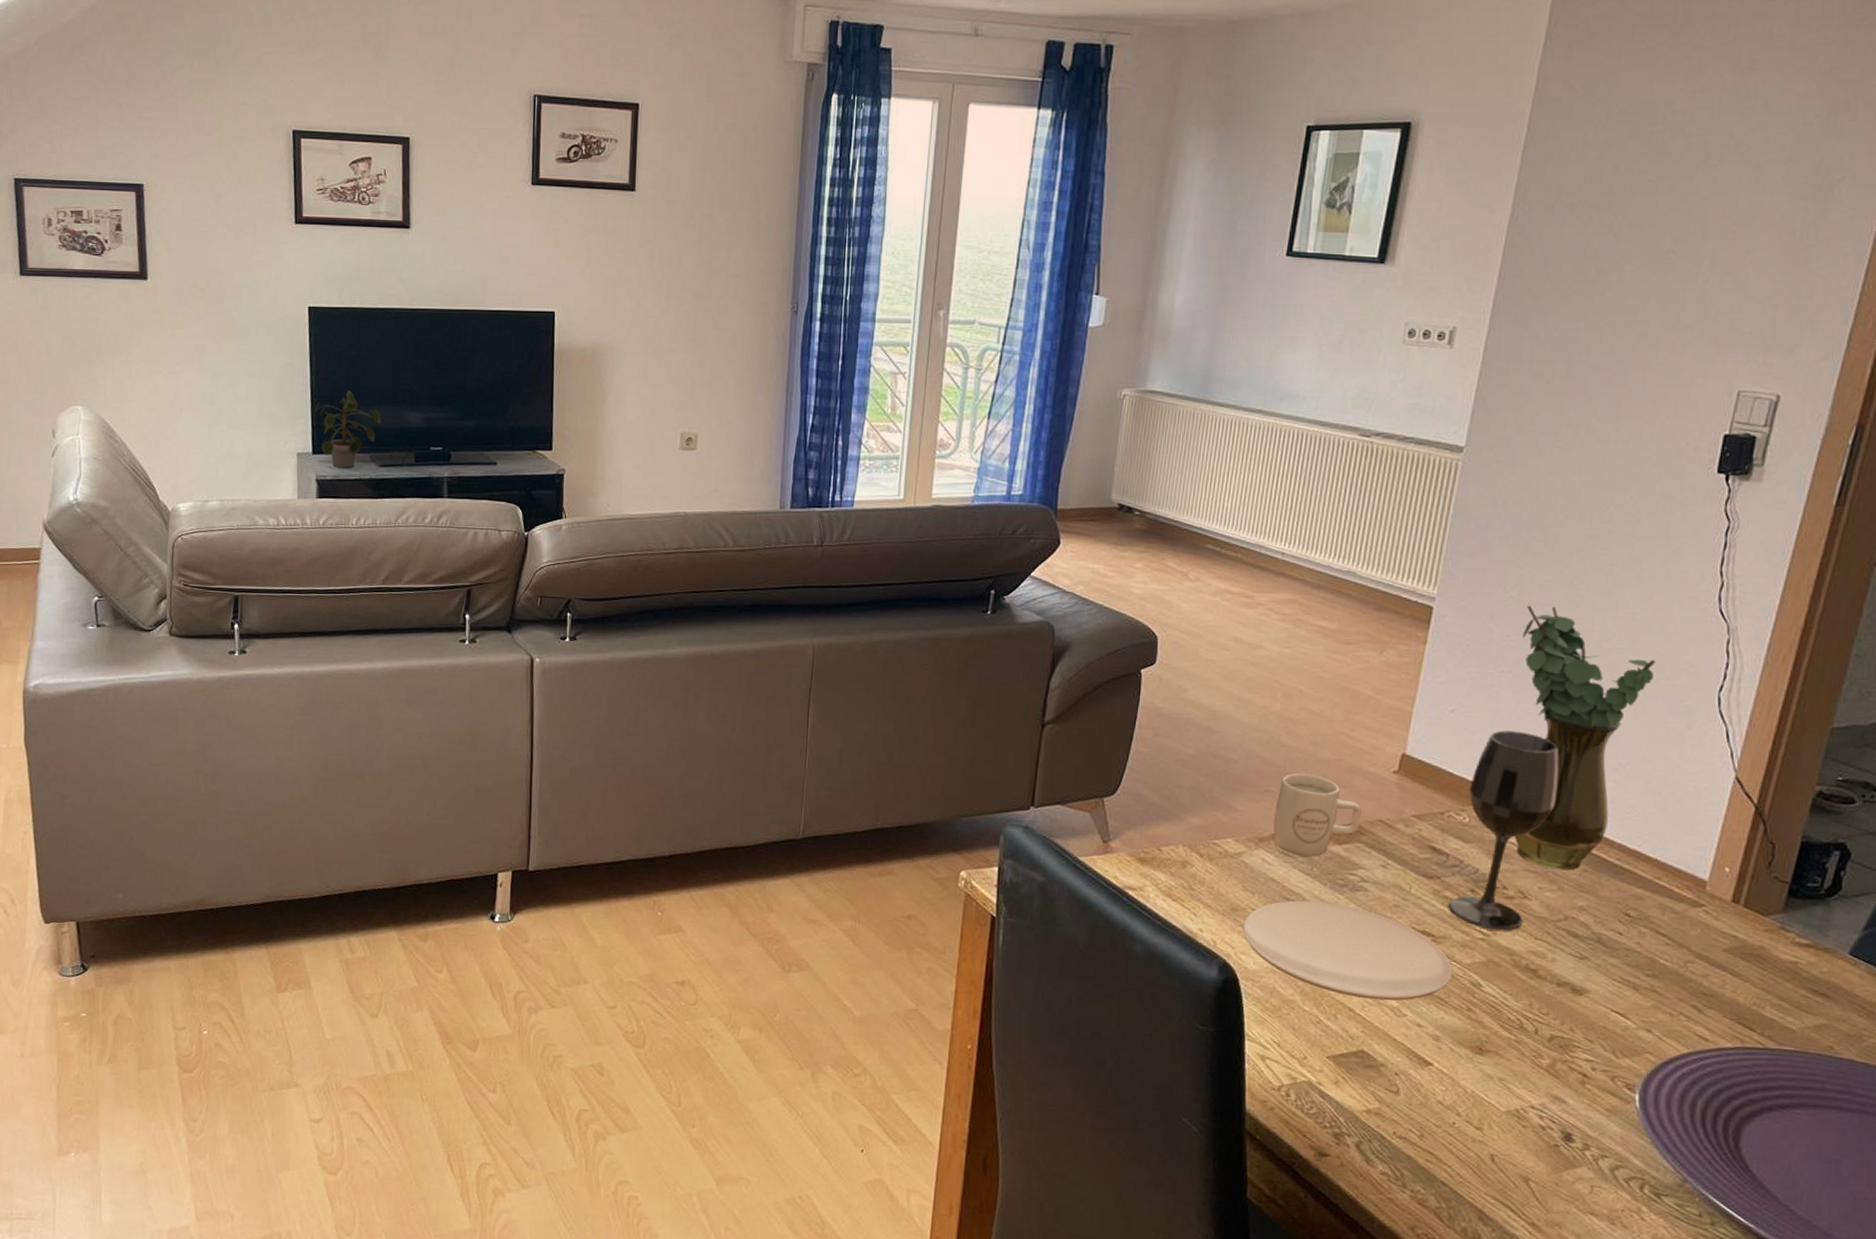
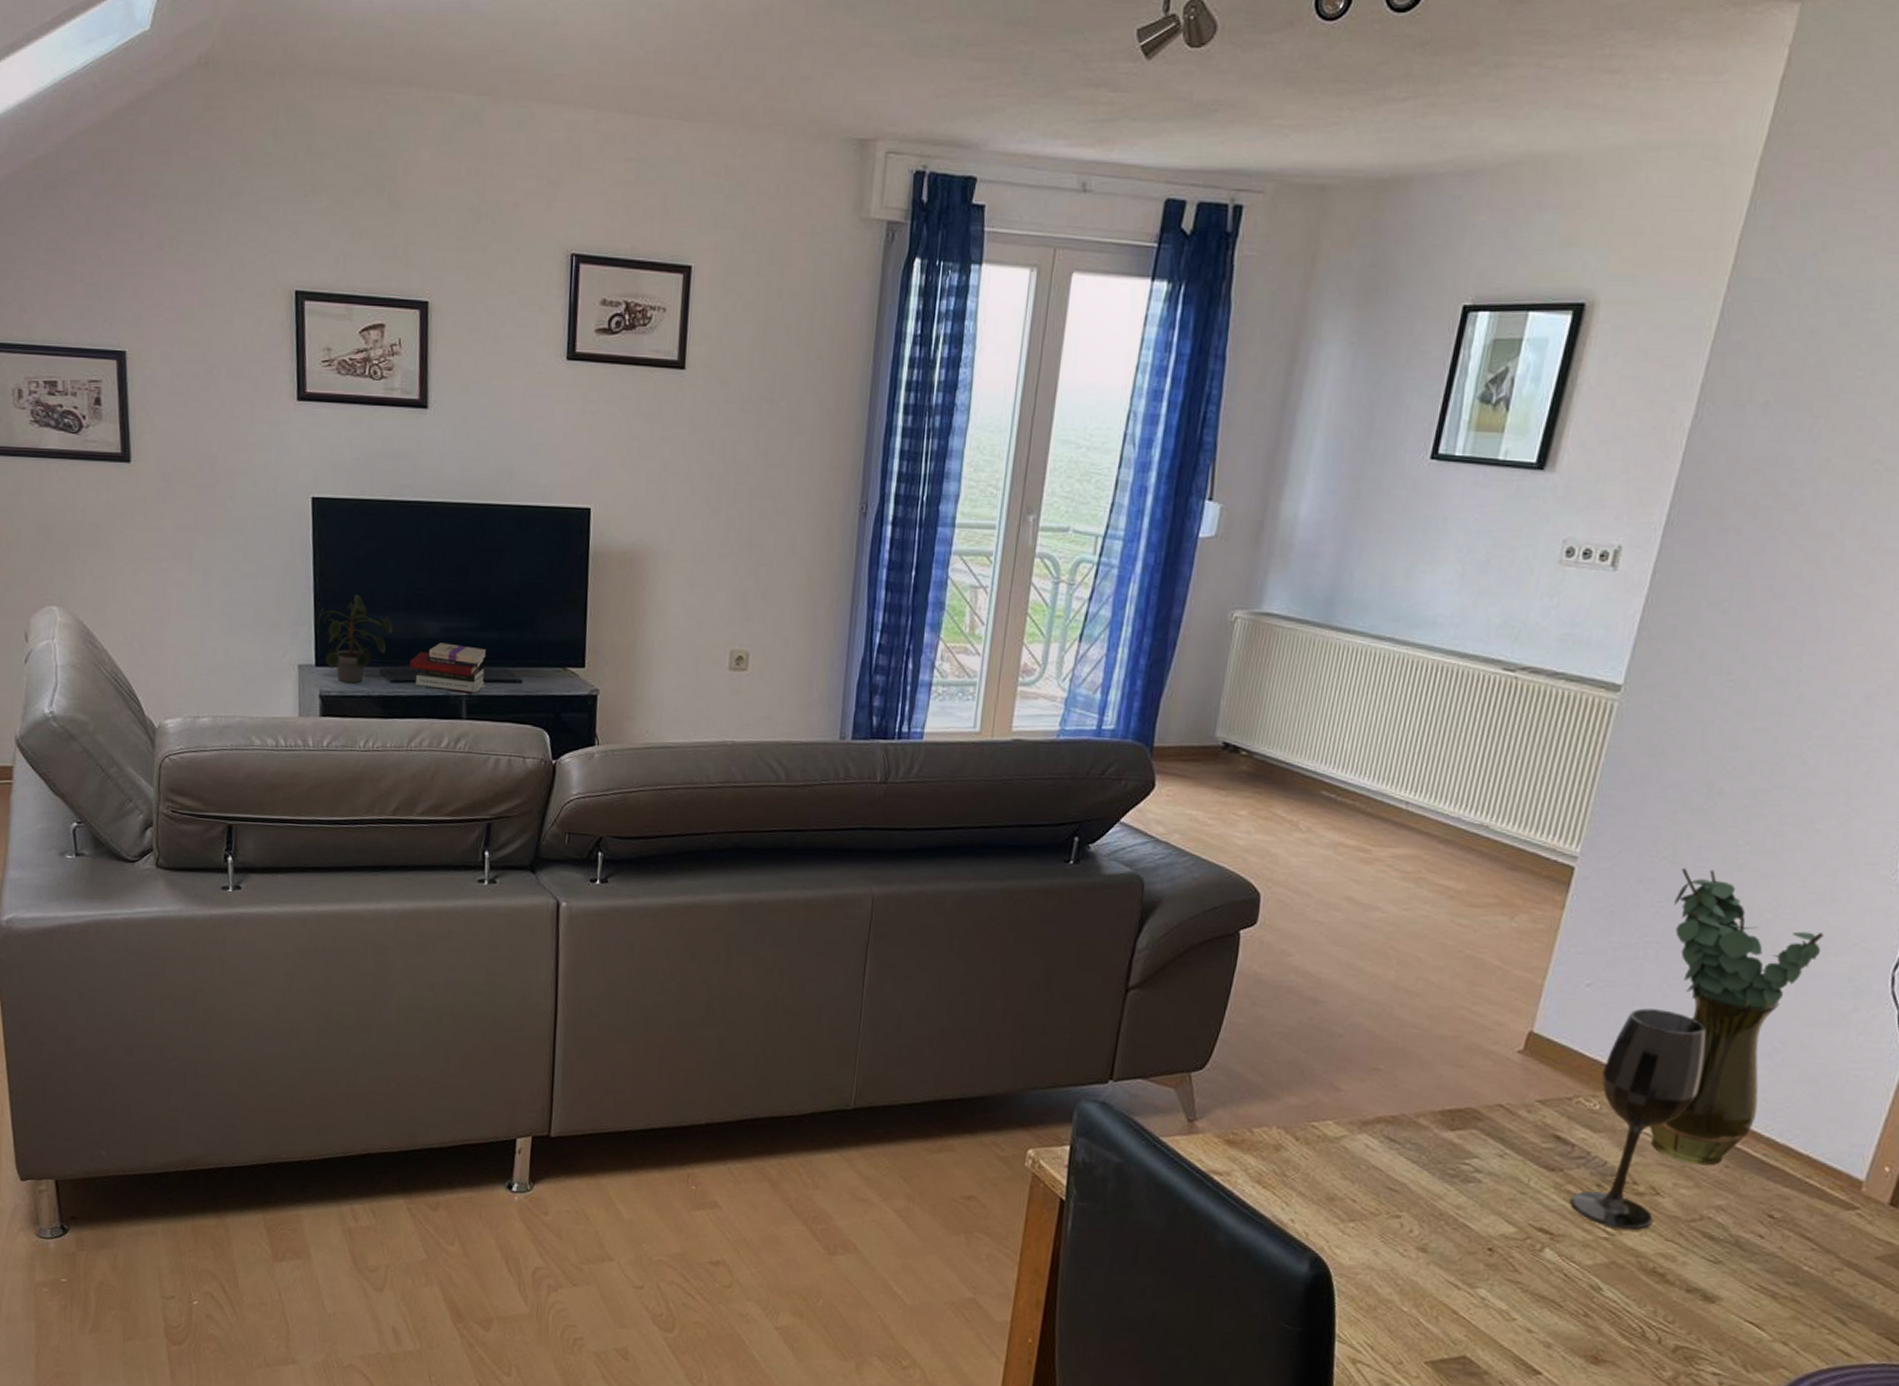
books: none [396,431,465,476] -> present [409,642,487,695]
plate: present [1243,900,1452,1001] -> none [1339,1191,1570,1304]
mug: present [1273,773,1361,857] -> none [1378,1050,1480,1144]

